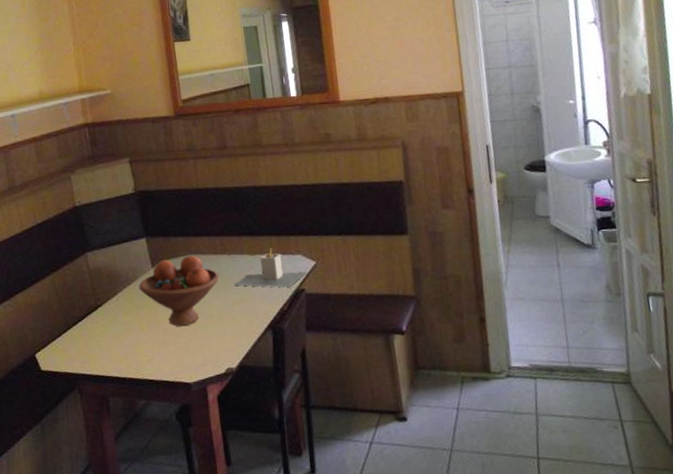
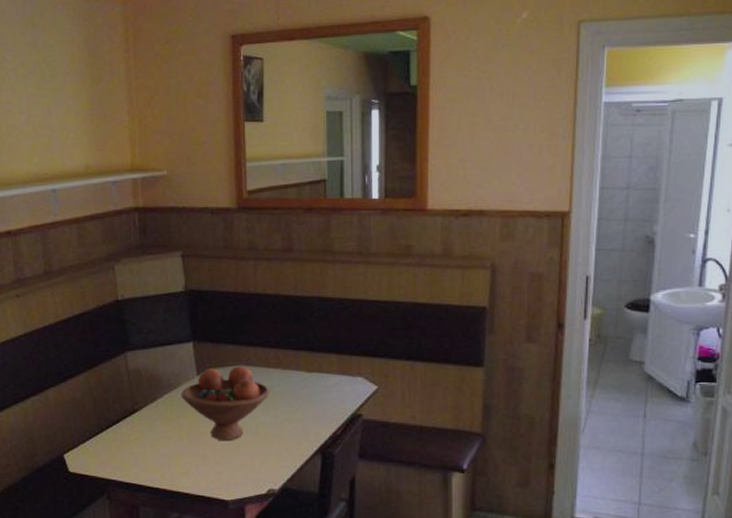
utensil holder: present [234,247,307,288] -> none [286,366,367,411]

